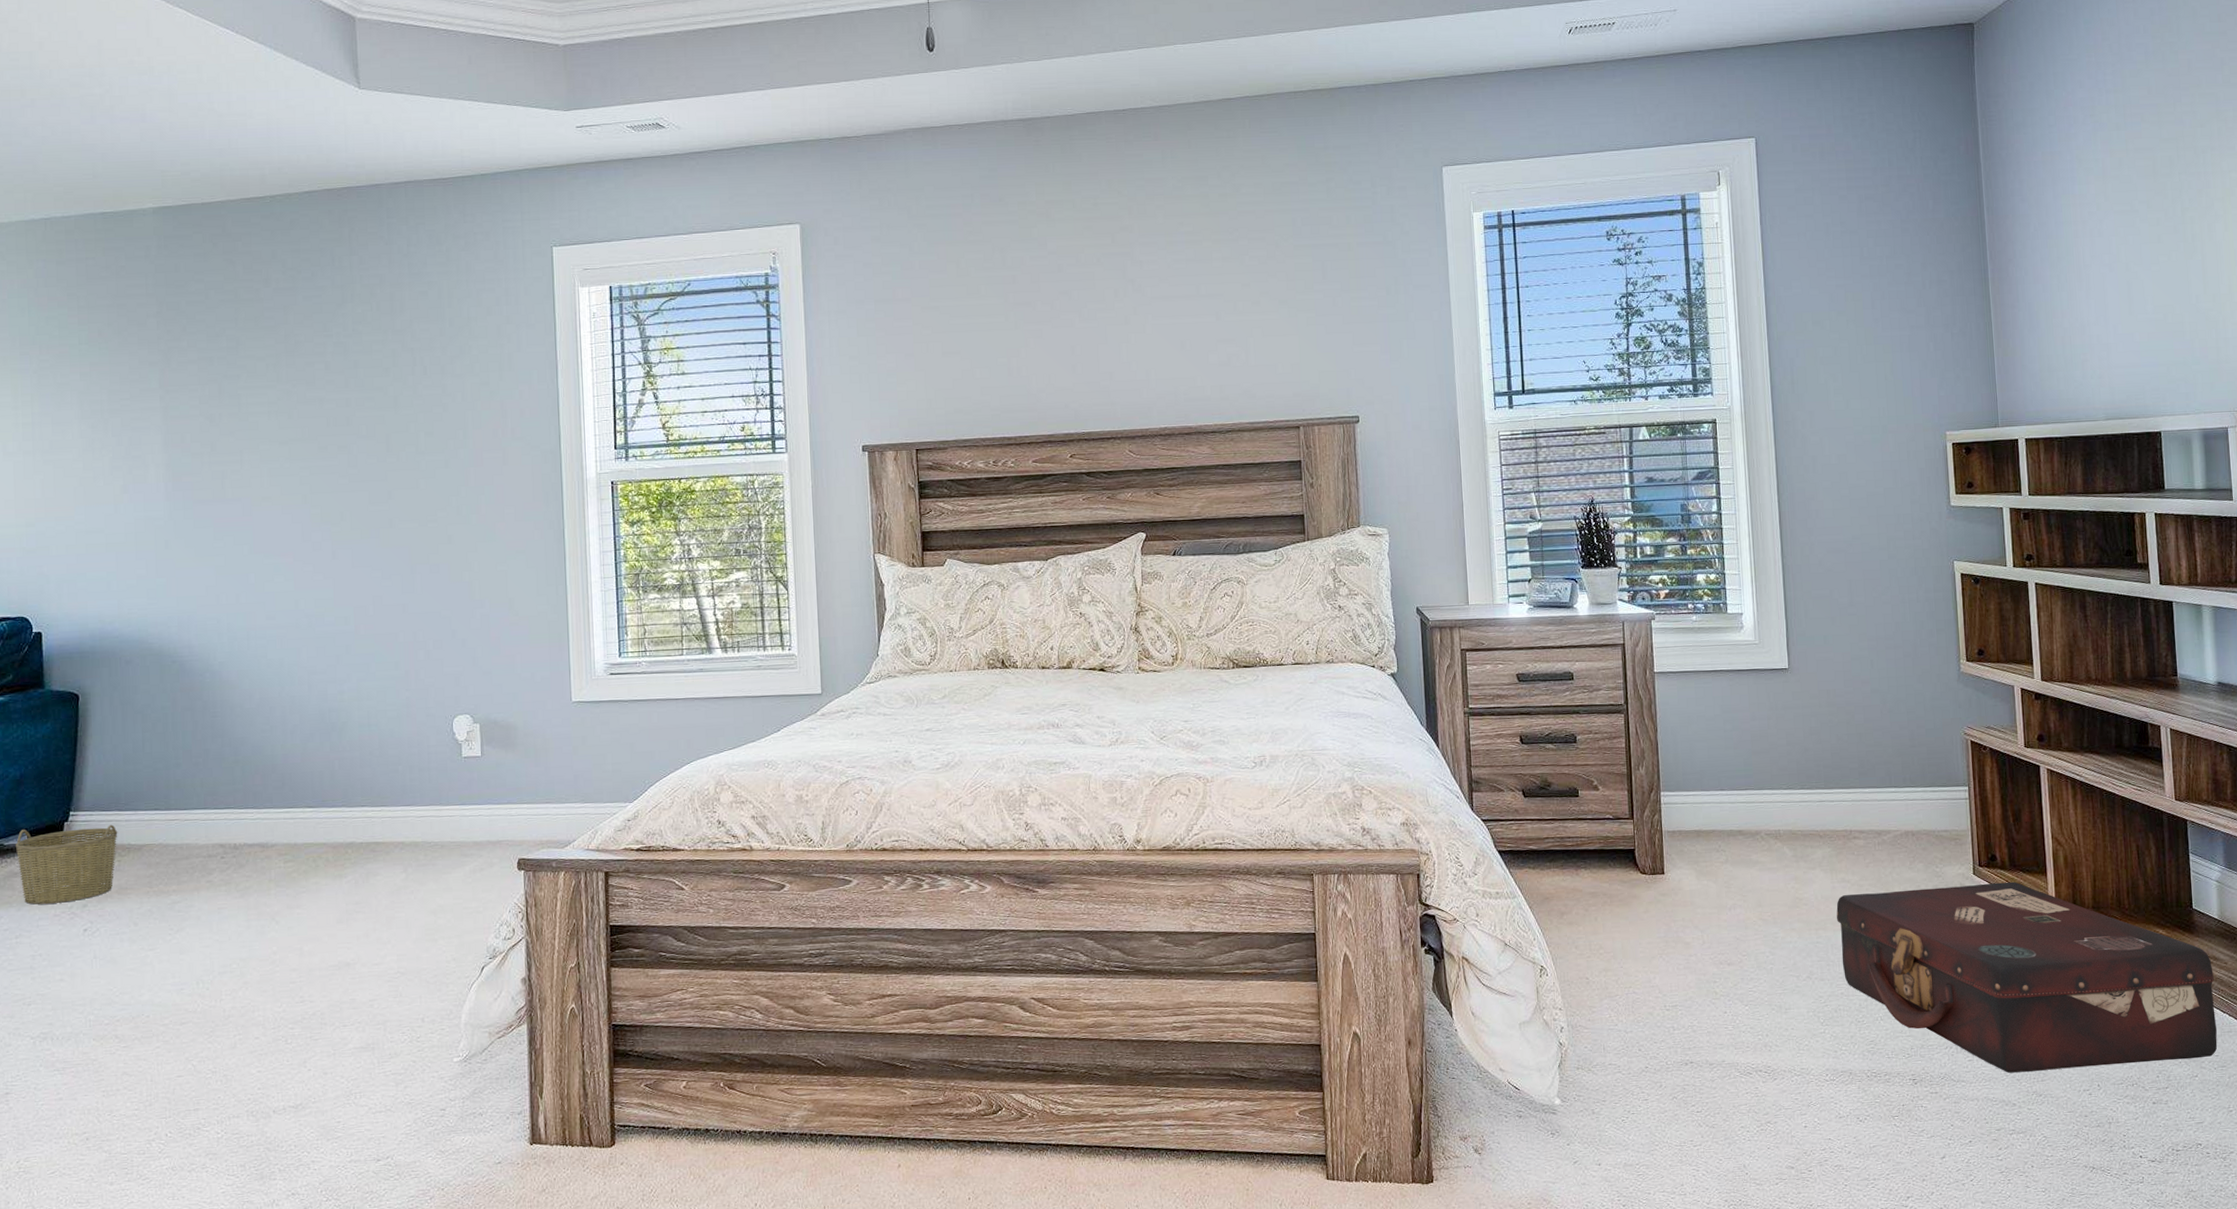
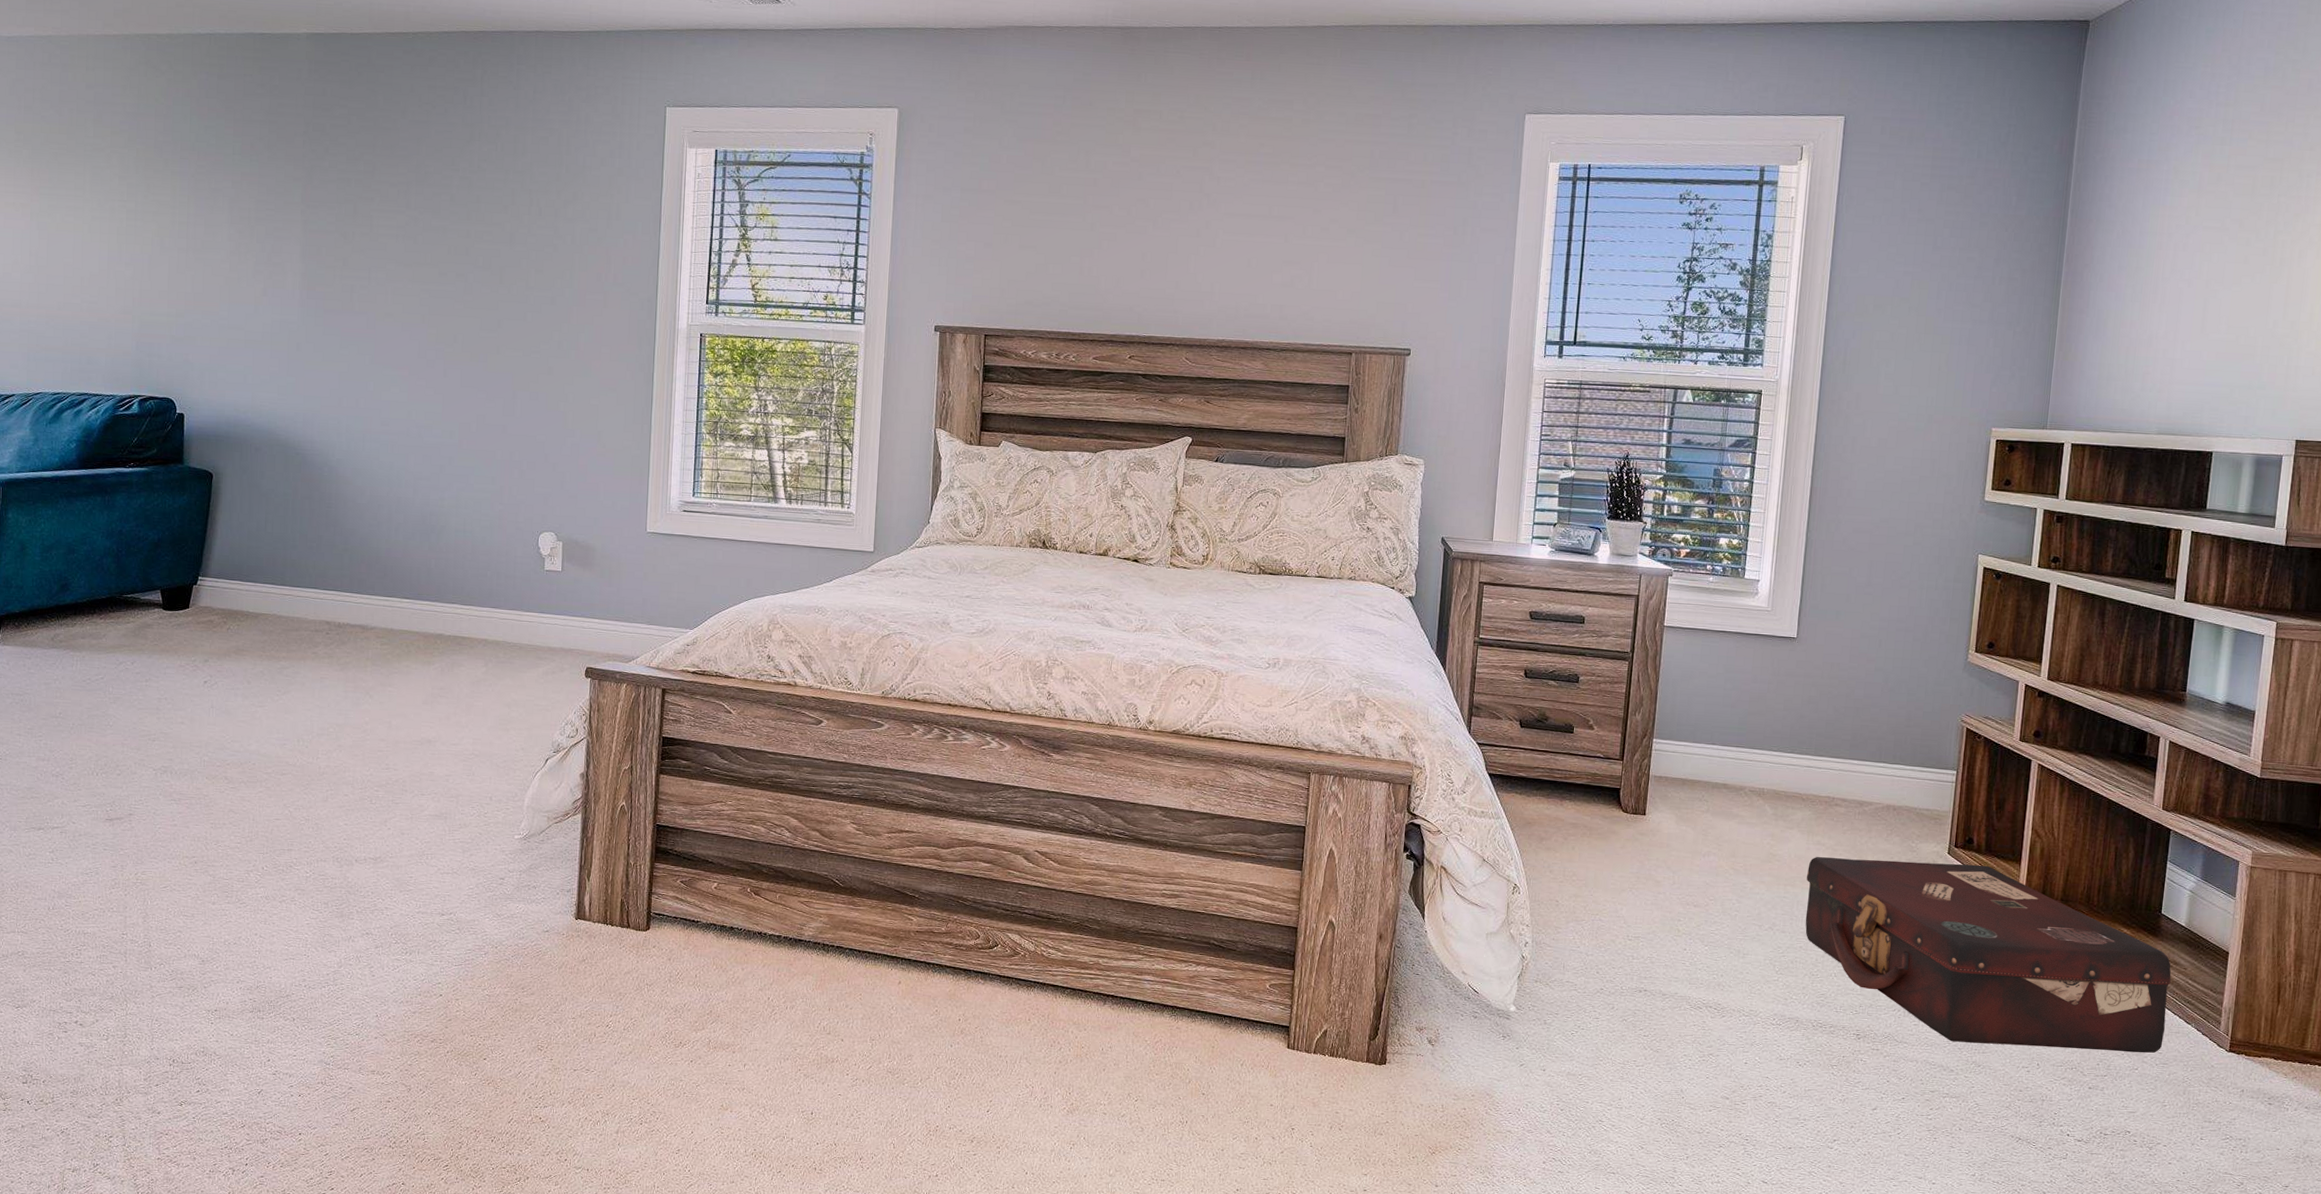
basket: present [15,824,118,905] -> none [150,587,239,656]

